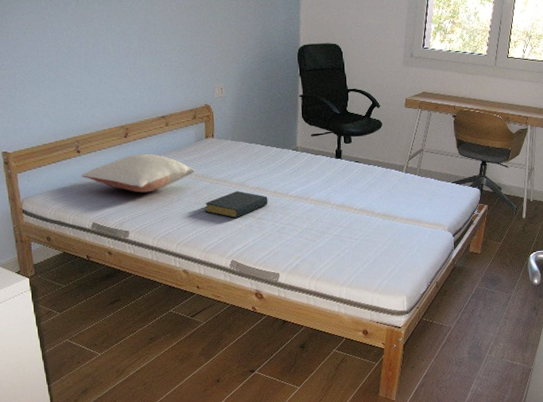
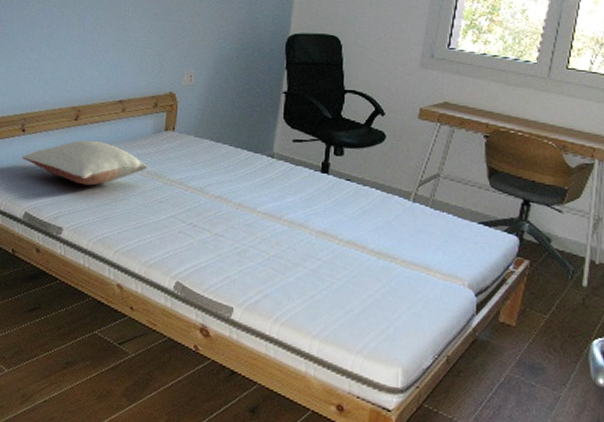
hardback book: present [204,190,268,219] -> none [152,196,230,231]

